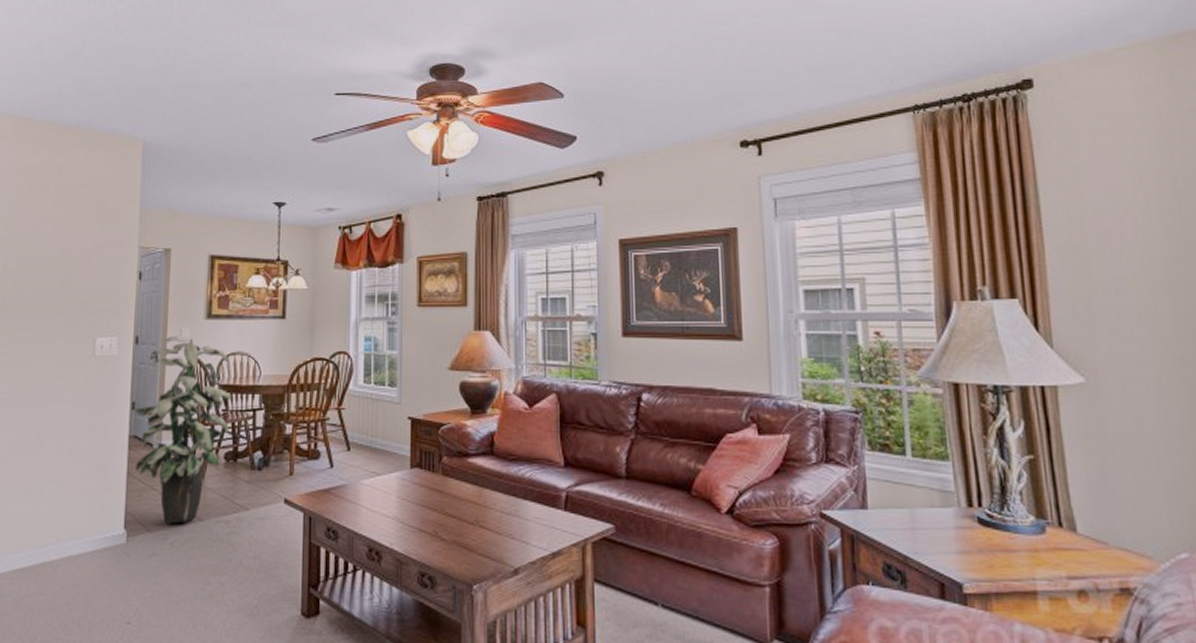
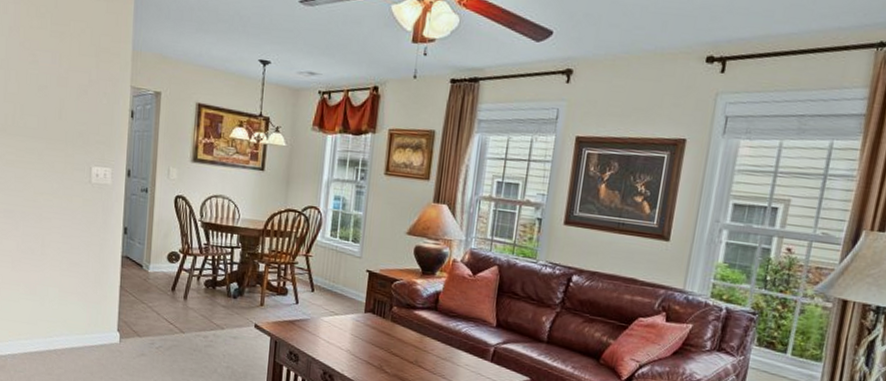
indoor plant: present [133,336,231,524] -> none [126,173,213,333]

